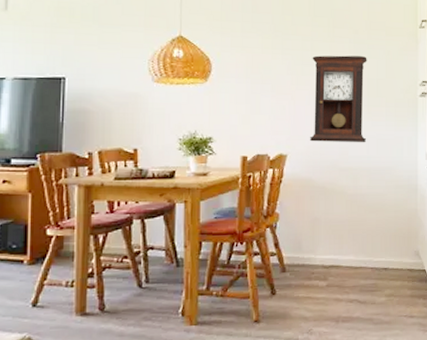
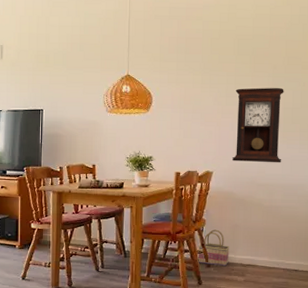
basket: none [271,225,308,270] -> present [198,229,229,267]

